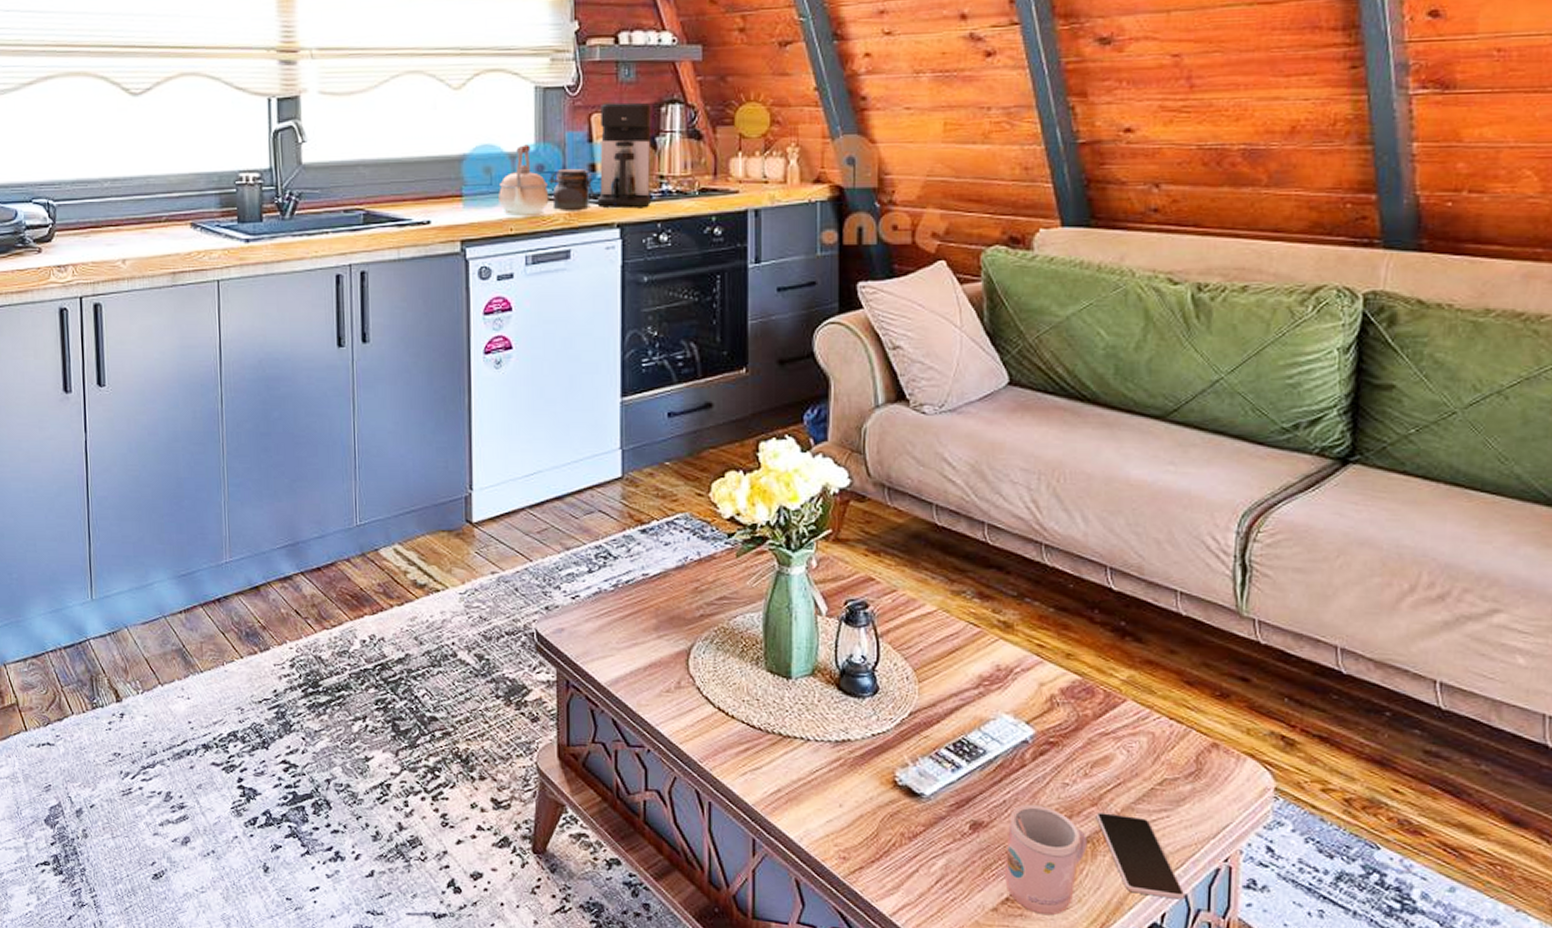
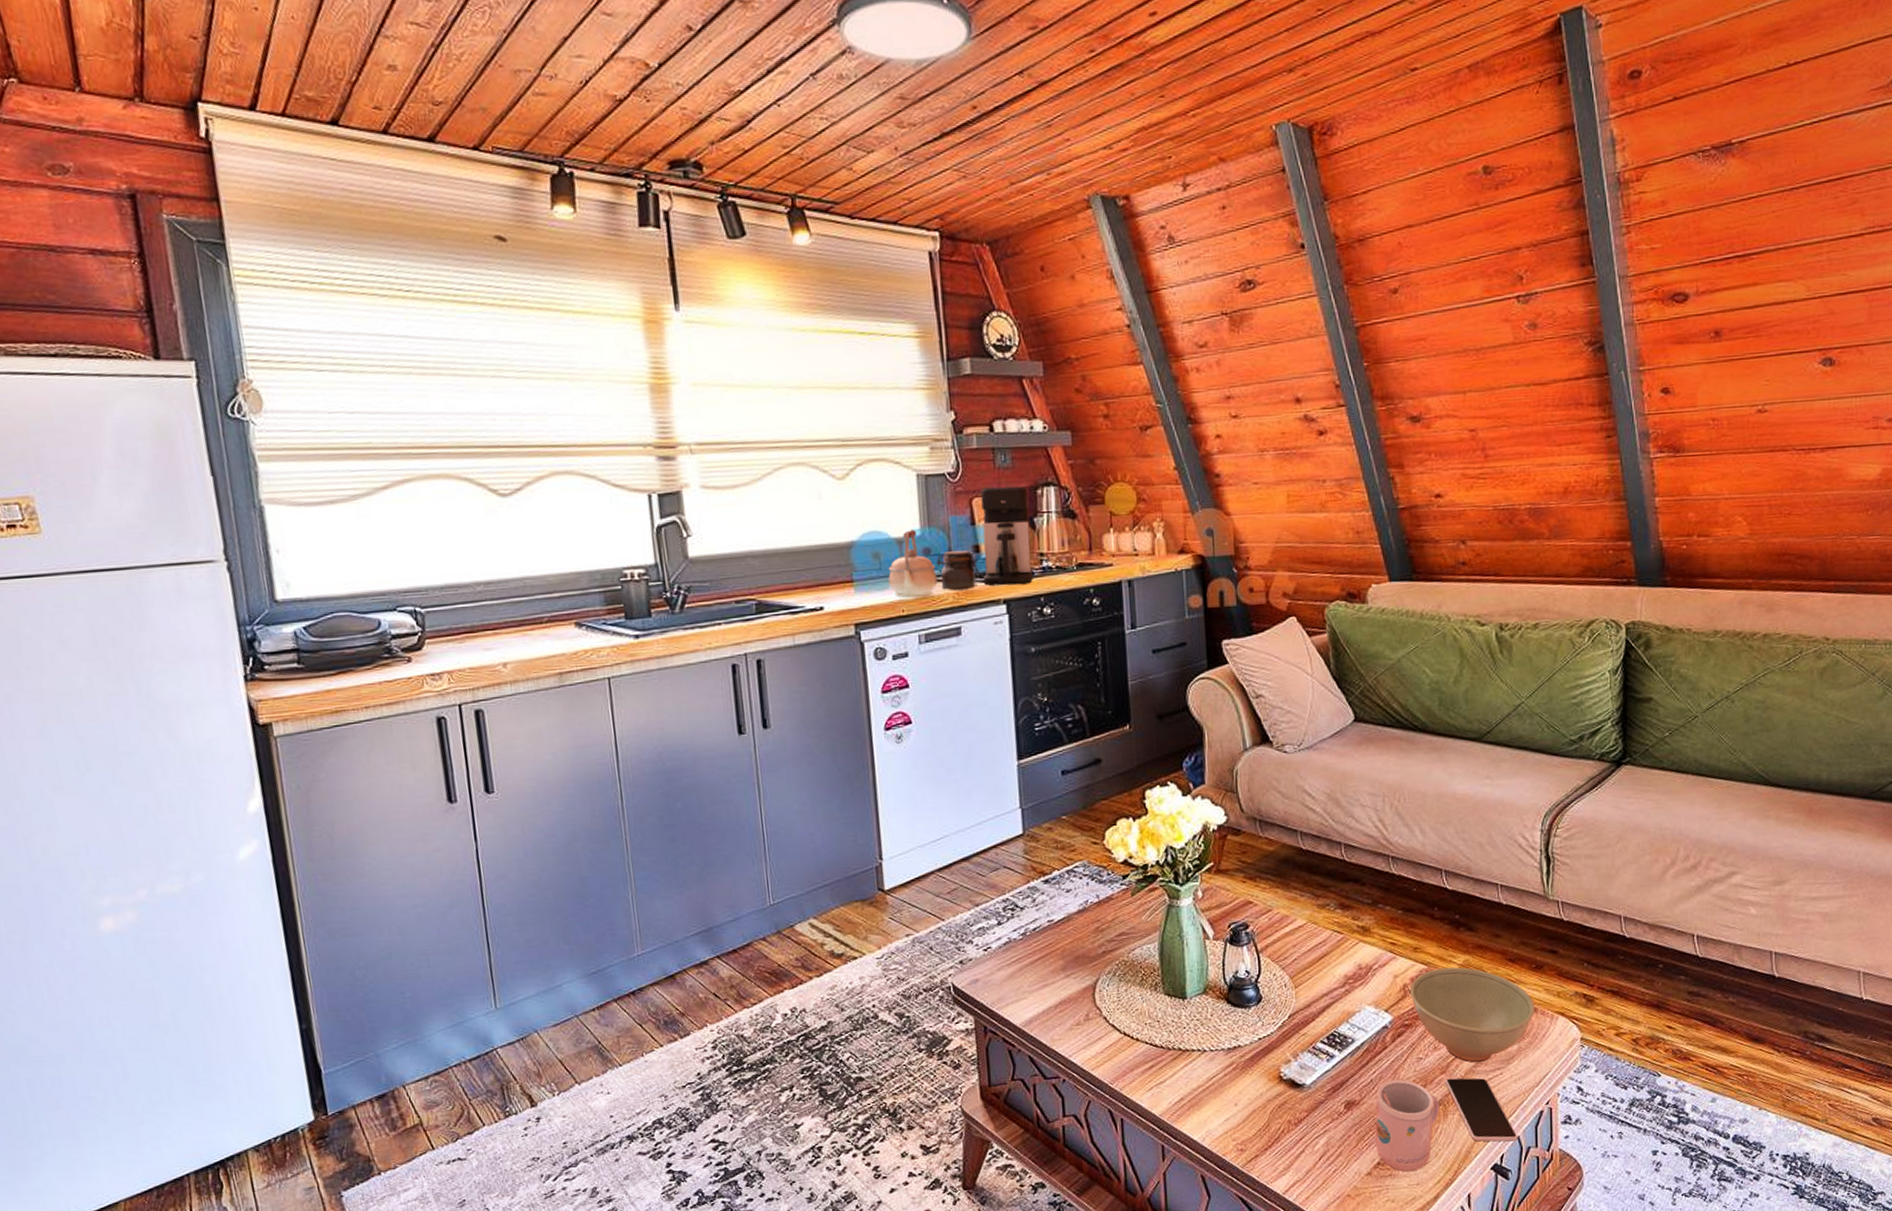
bowl: none [1057,681,1217,800] -> present [1409,967,1536,1063]

